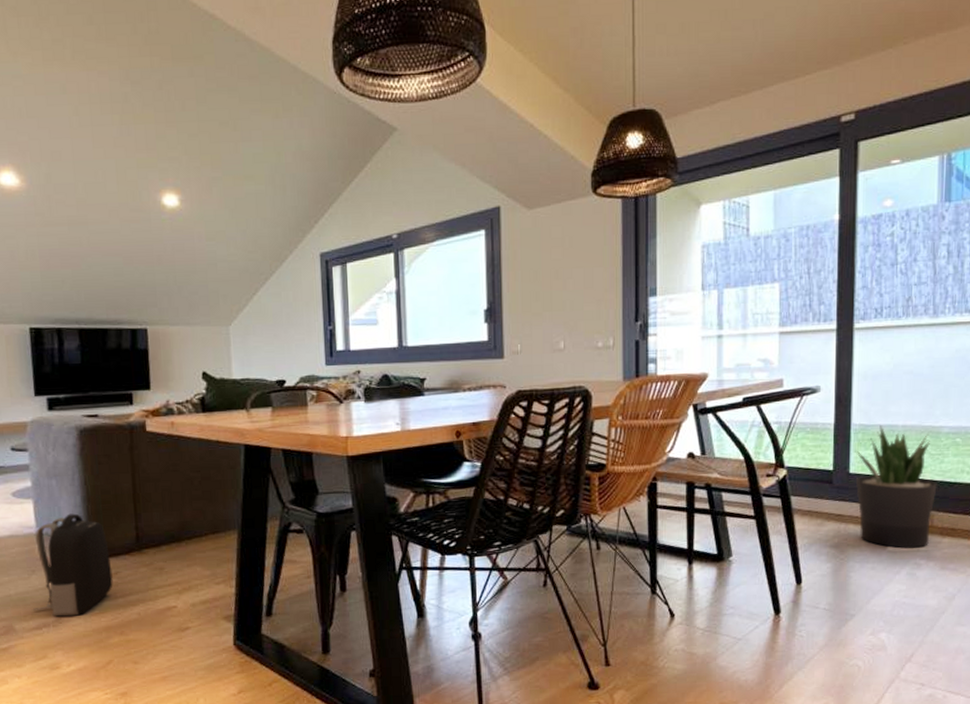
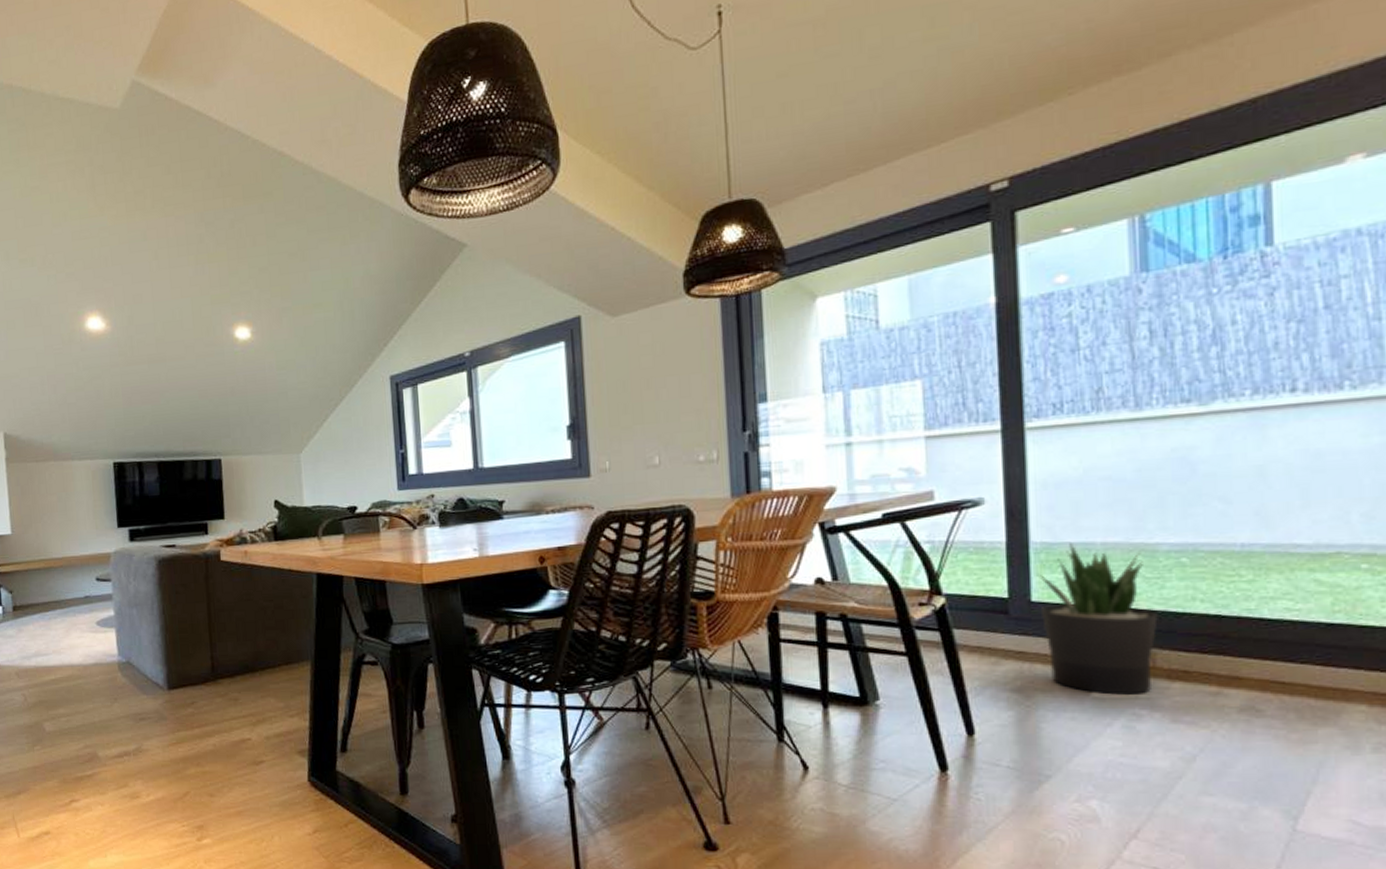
backpack: present [33,513,113,617] -> none [115,642,190,745]

